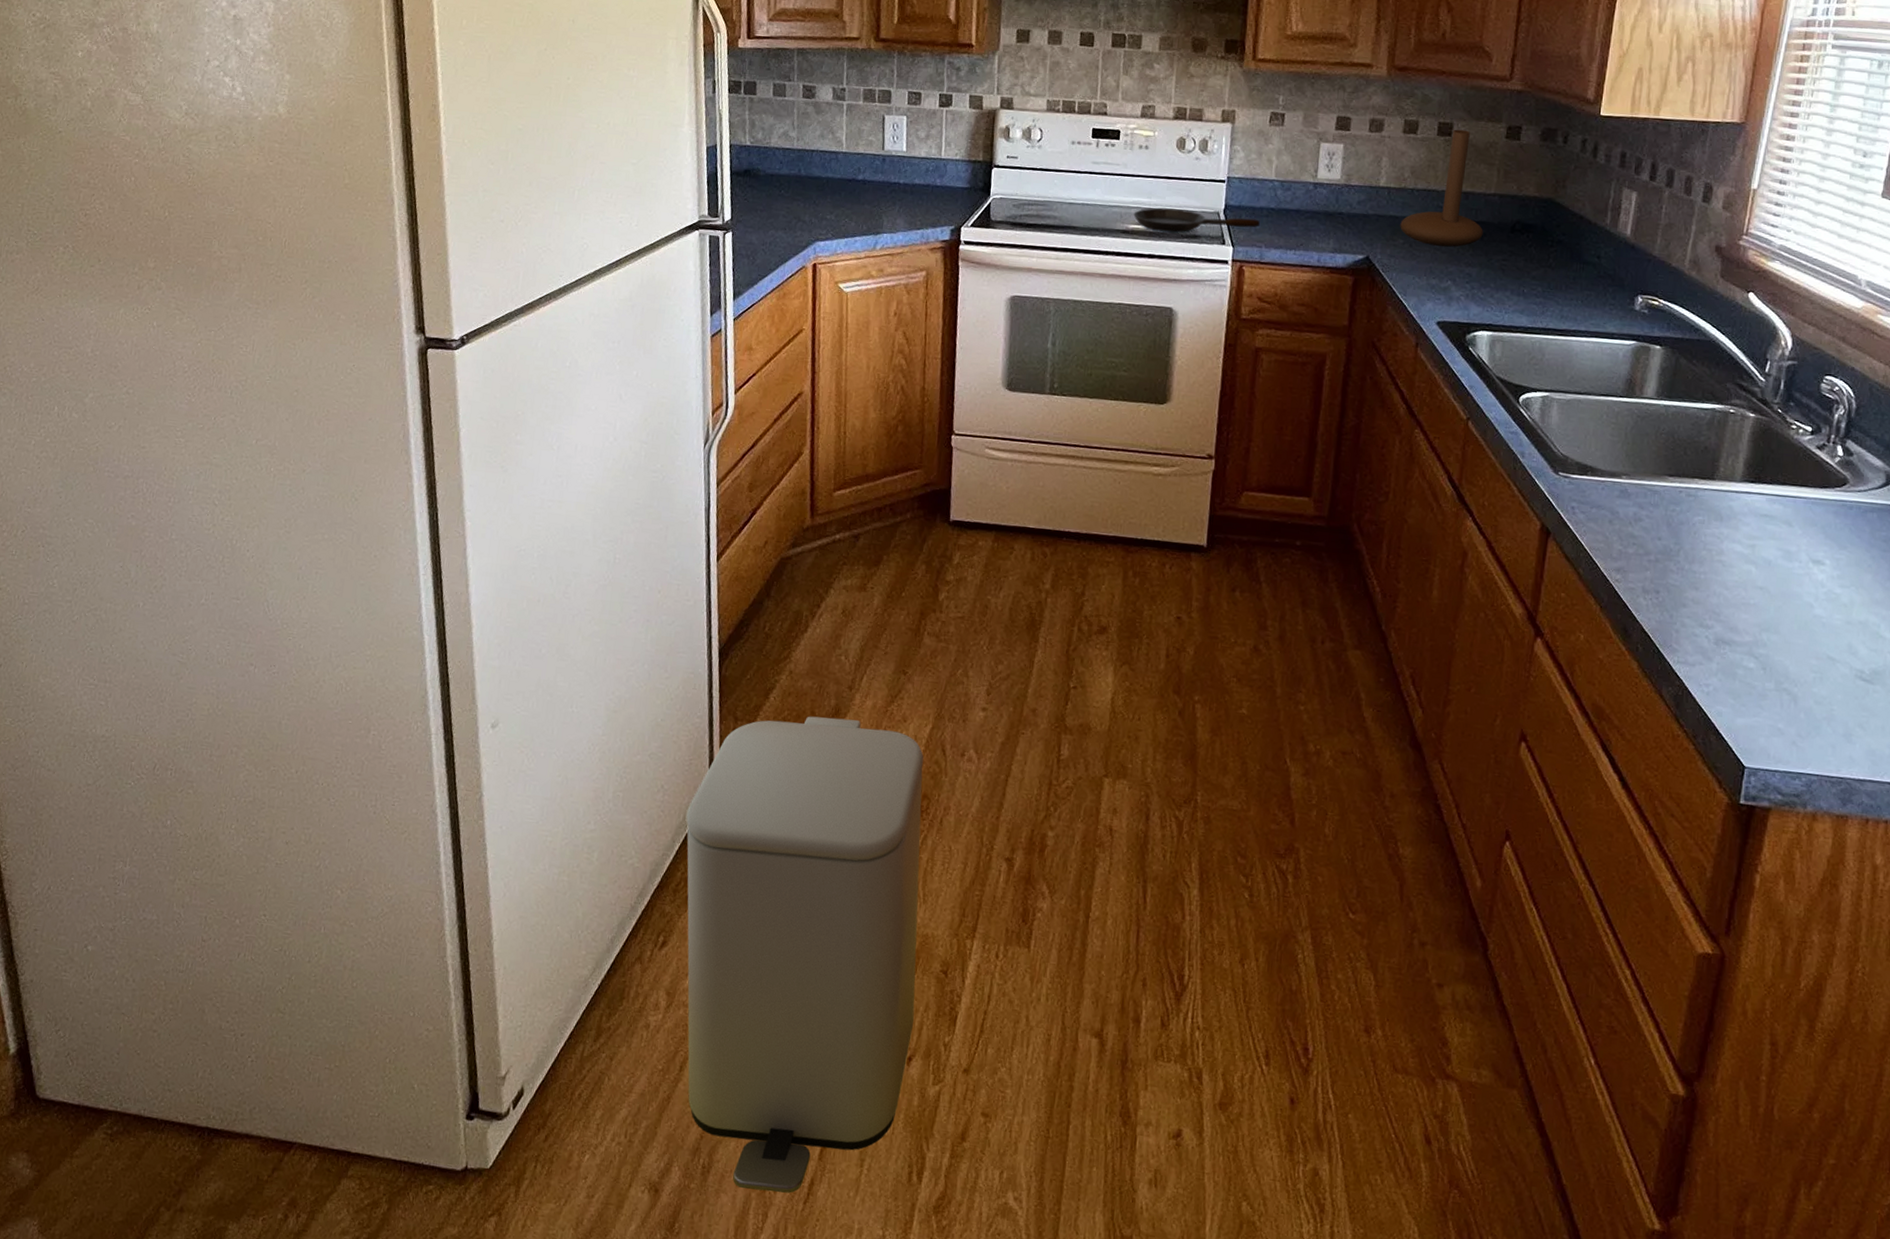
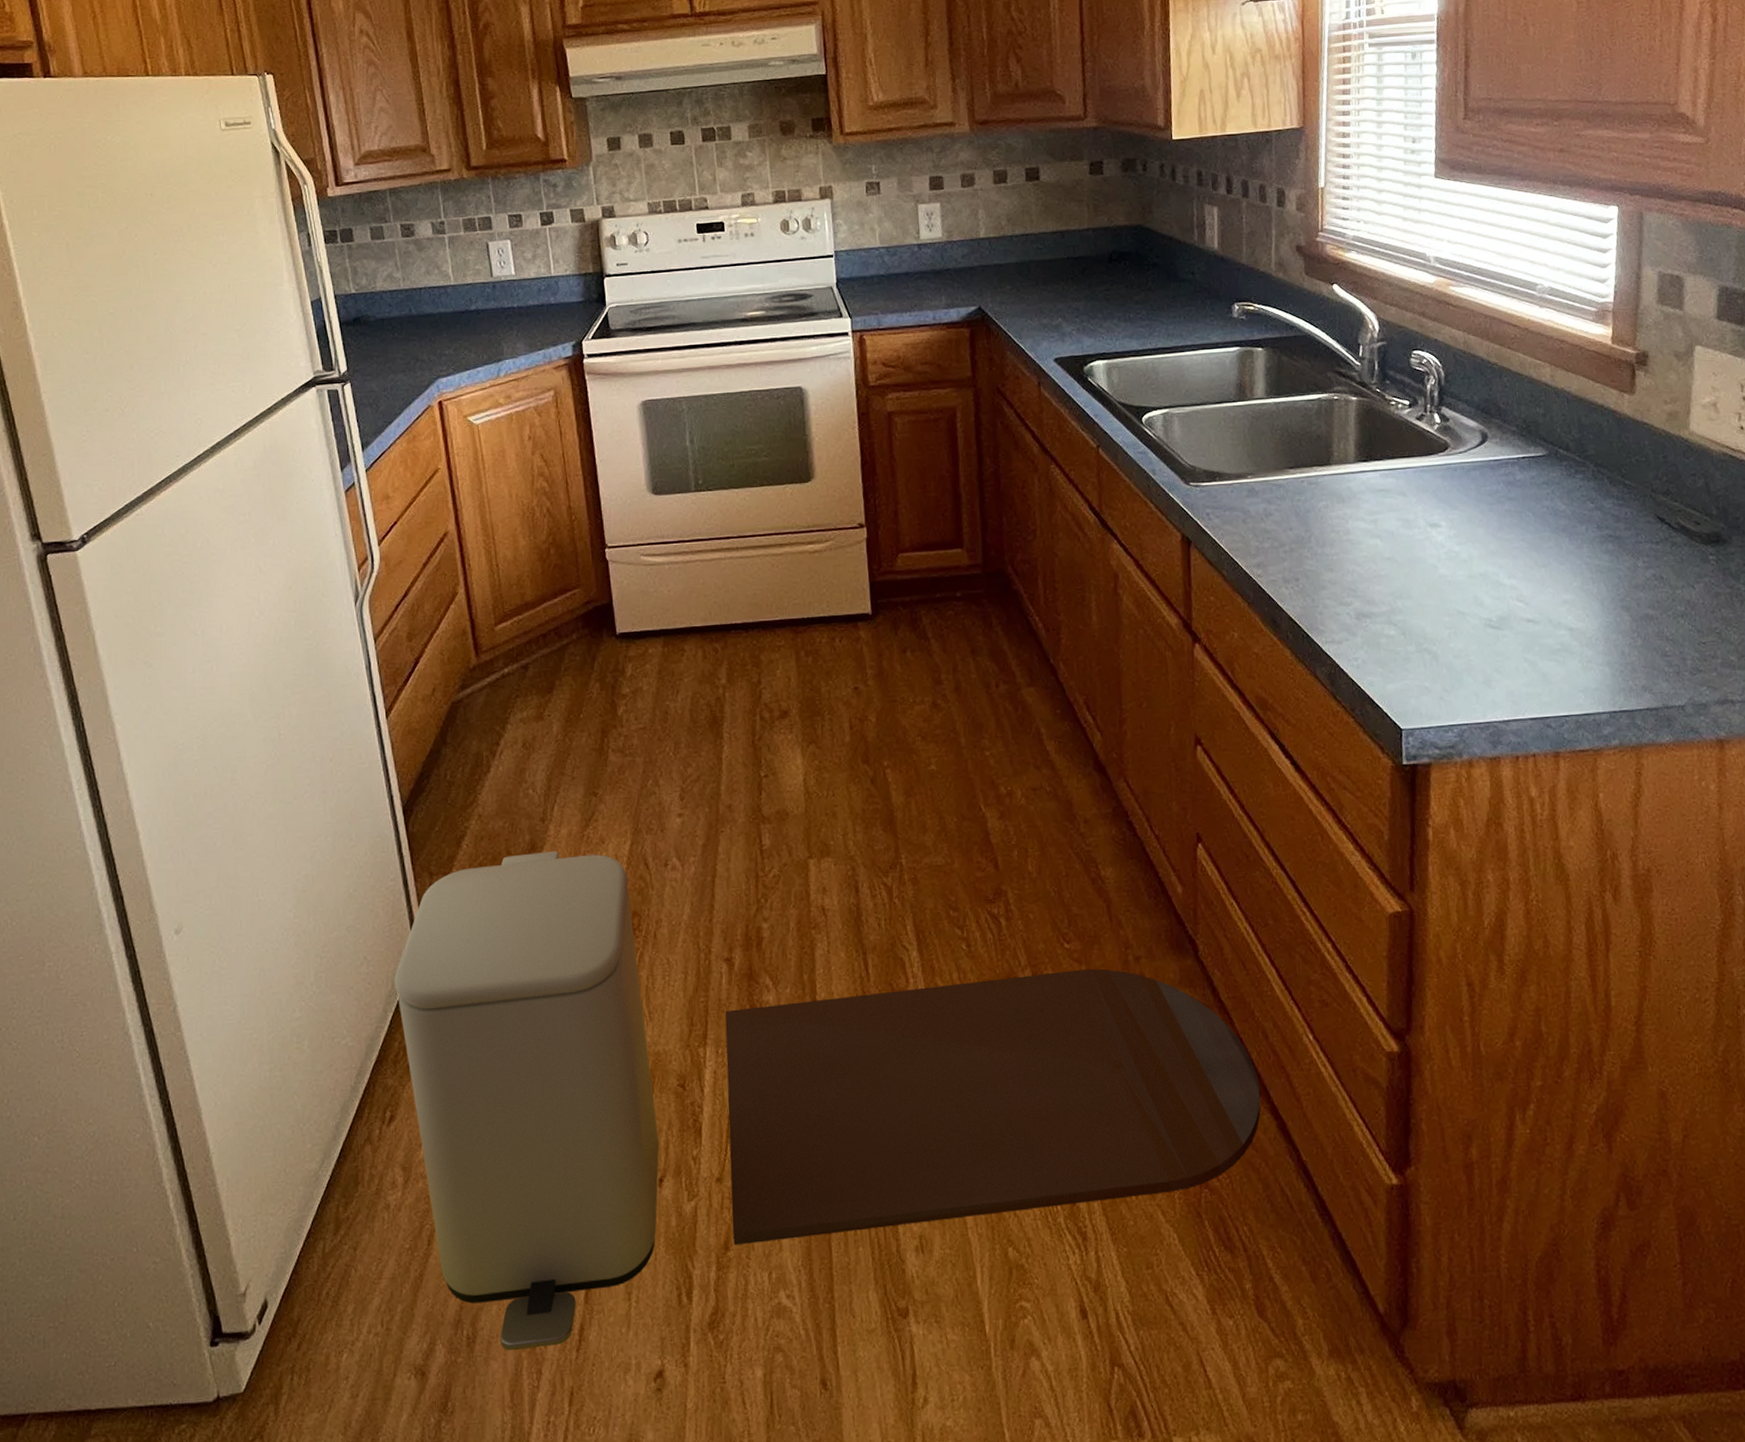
door mat: none [970,909,1530,1186] -> present [725,969,1261,1245]
frying pan: present [1133,207,1260,232] -> none [750,288,873,314]
paper towel holder: present [1400,129,1483,247] -> none [1005,172,1084,287]

